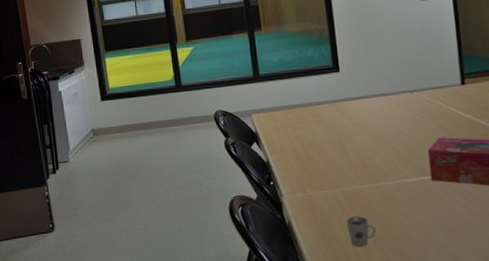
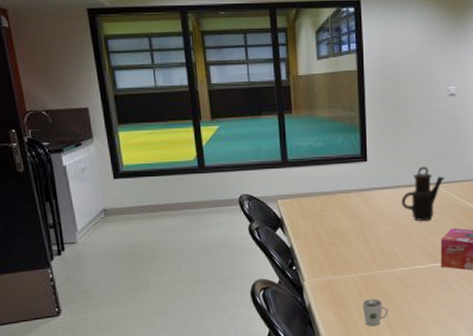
teapot: none [379,73,426,131] -> present [401,166,445,221]

